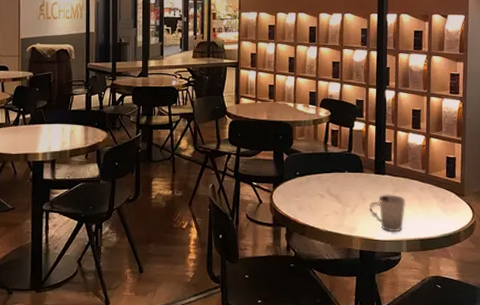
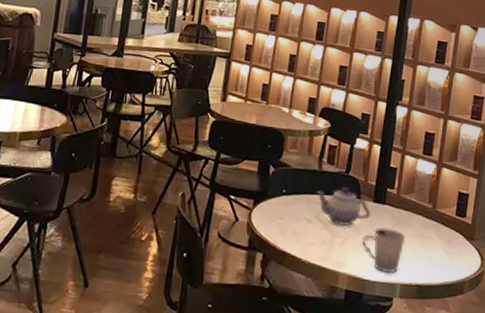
teapot: none [325,164,374,196] -> present [316,187,371,226]

